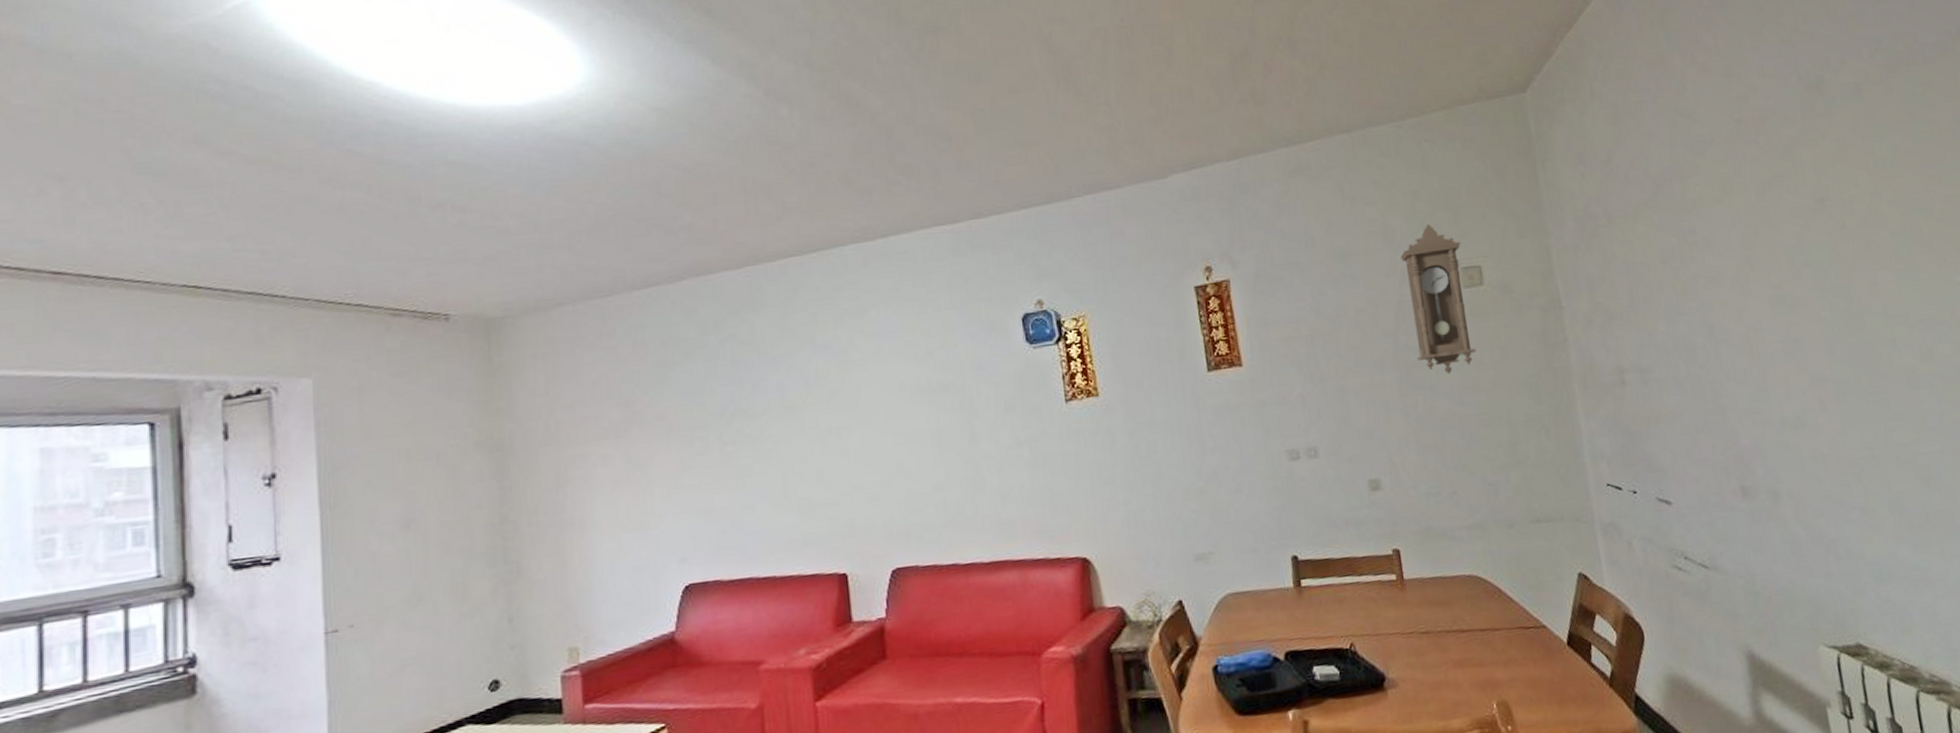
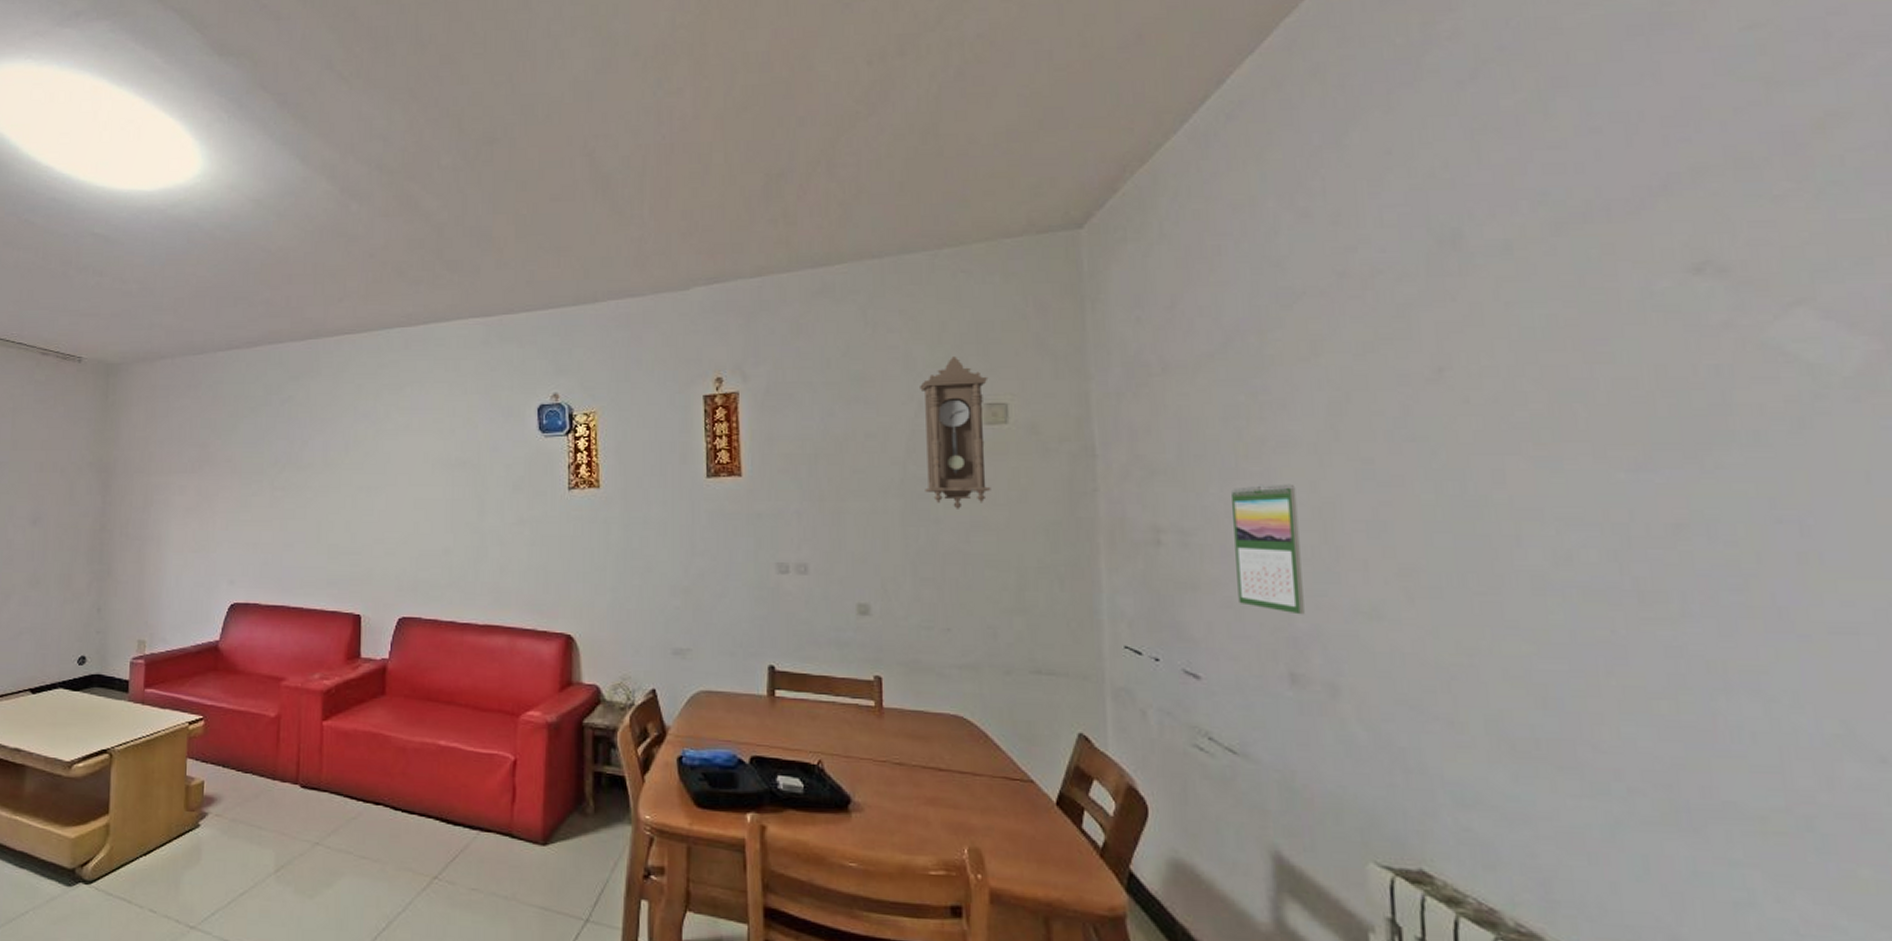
calendar: none [1676,314,1746,433] -> present [1231,483,1305,615]

